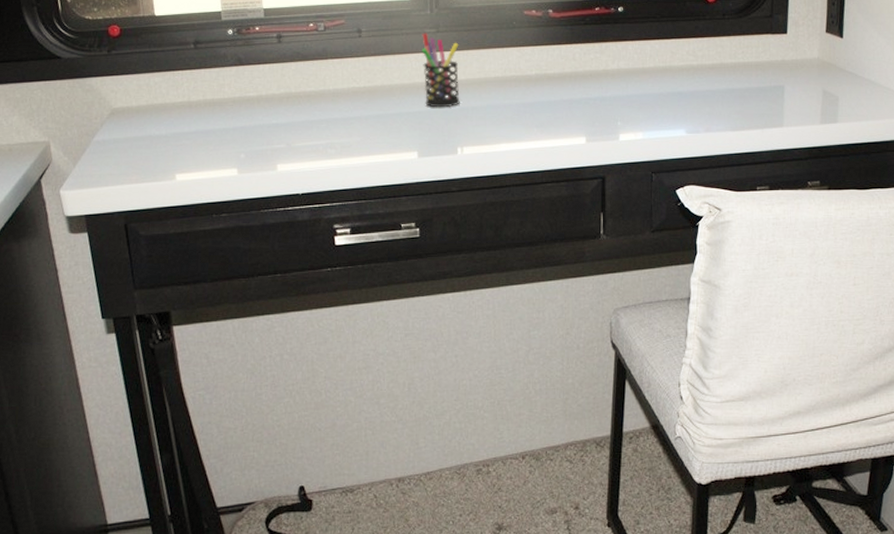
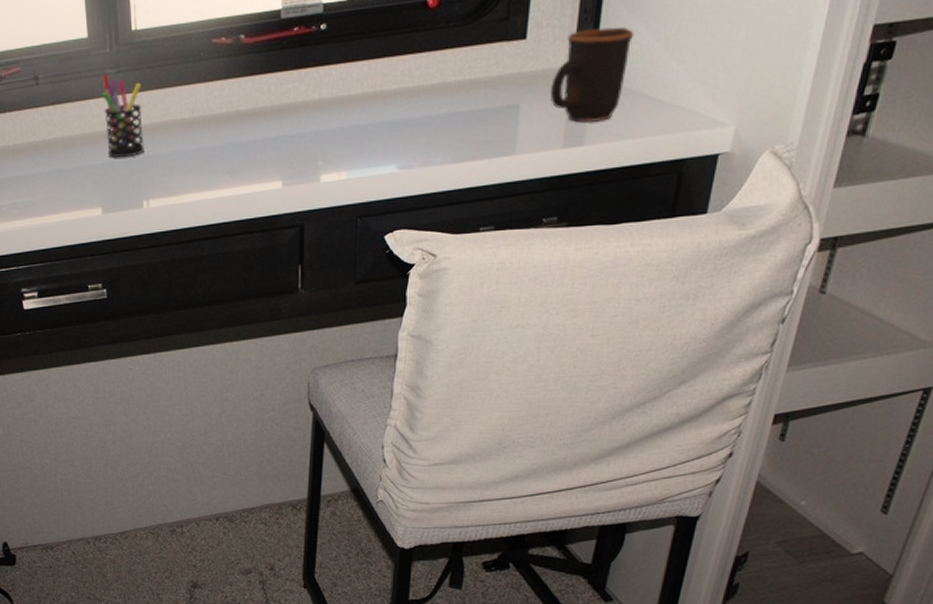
mug: none [809,30,870,104] -> present [551,27,634,122]

